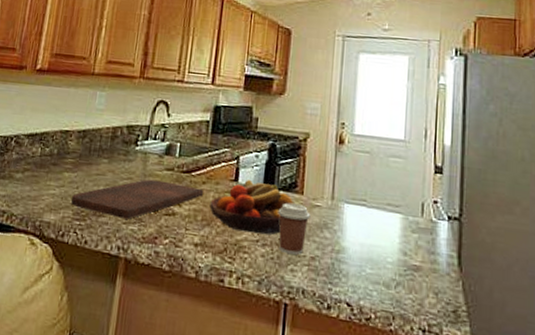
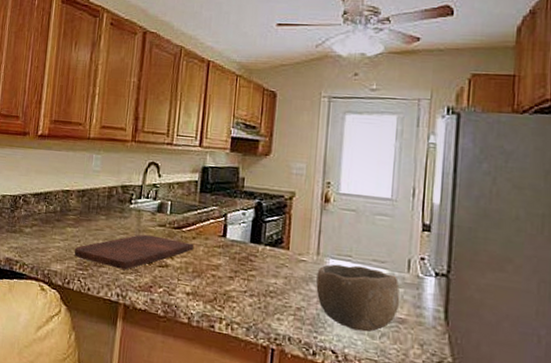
fruit bowl: present [209,179,294,235] -> none [200,235,280,286]
coffee cup: present [278,202,311,255] -> none [264,257,296,305]
bowl: none [331,209,415,282] -> present [316,264,400,333]

